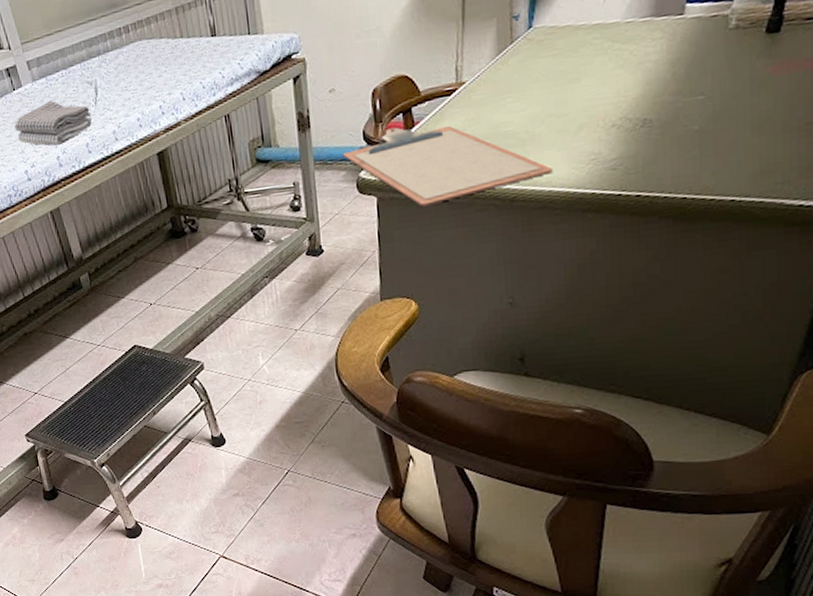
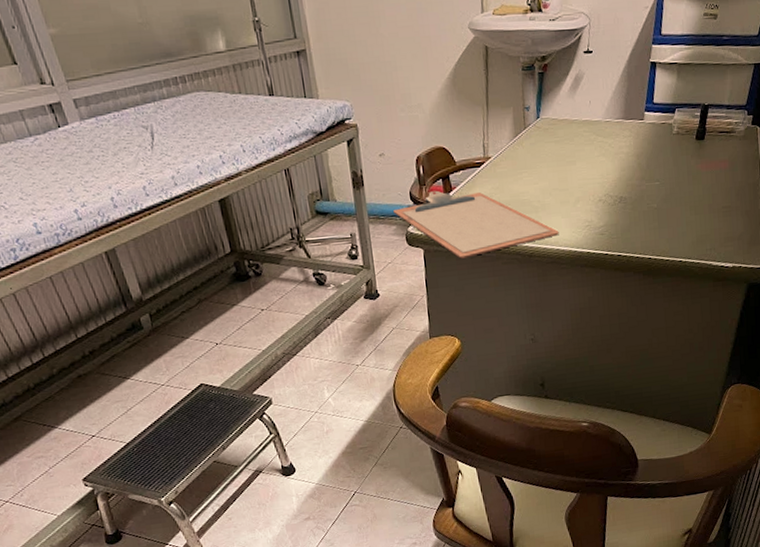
towel: present [14,100,92,146] -> none [61,140,149,186]

